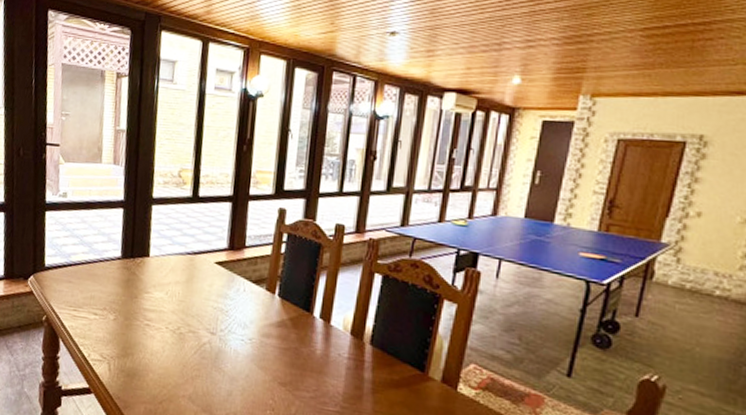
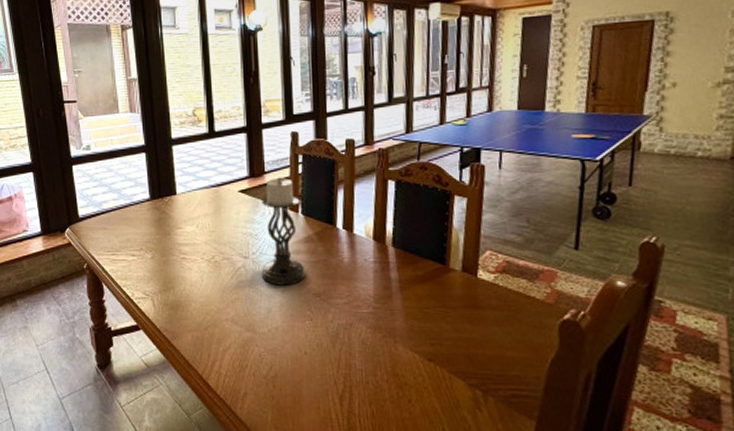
candle holder: none [226,254,279,370] -> present [261,177,306,286]

